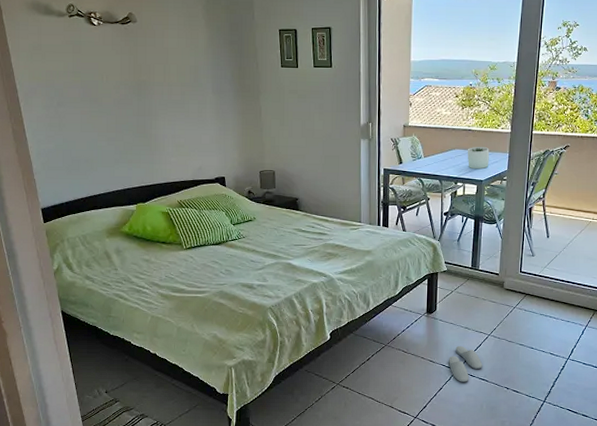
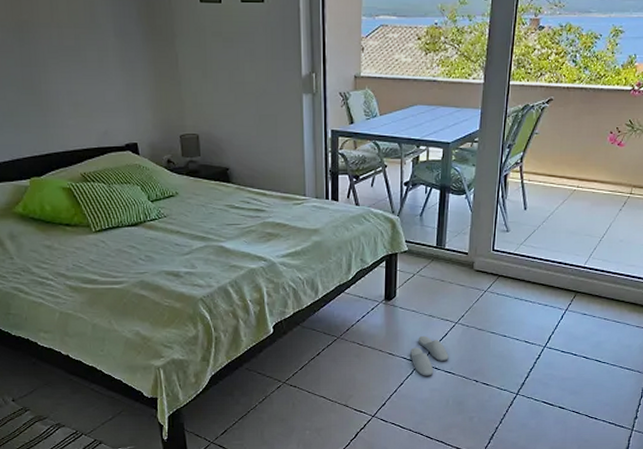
planter: present [467,147,489,170] -> none [431,102,458,130]

